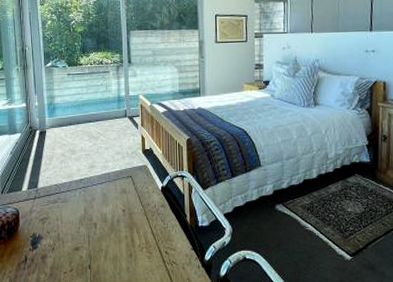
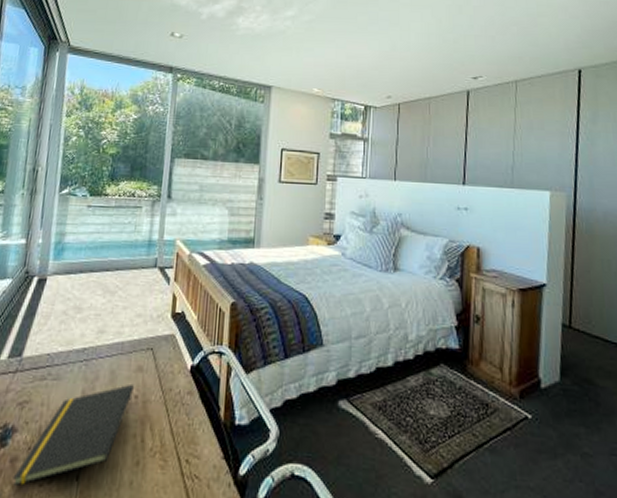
notepad: none [45,202,122,274] -> present [12,383,135,487]

